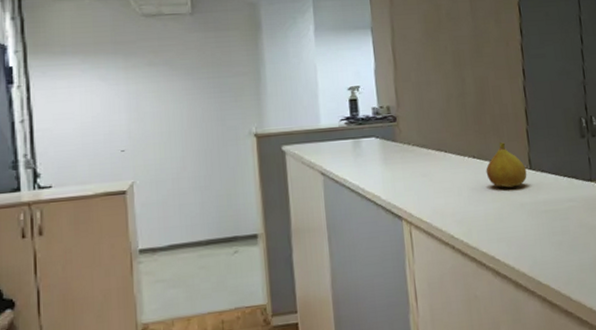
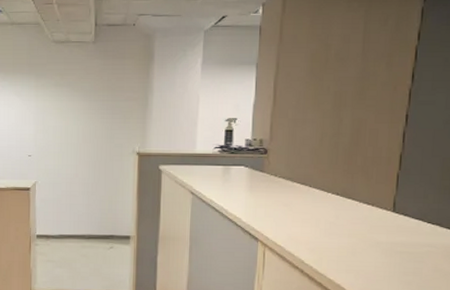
fruit: present [486,142,527,188] -> none [347,184,389,226]

